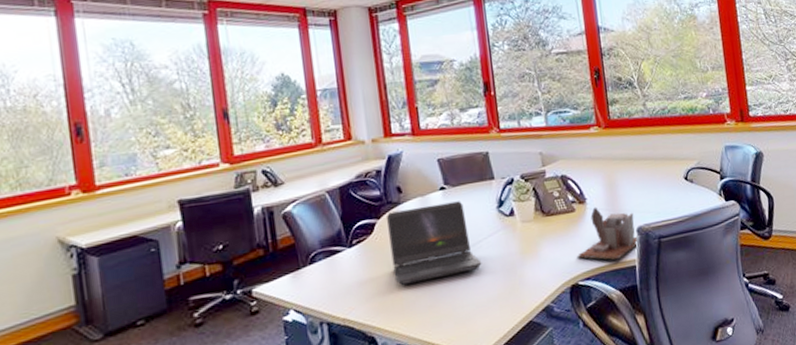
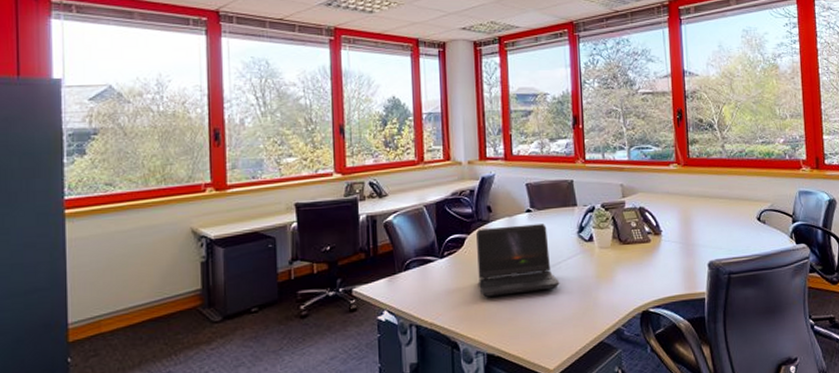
desk organizer: present [576,206,639,260] -> none [649,239,709,291]

